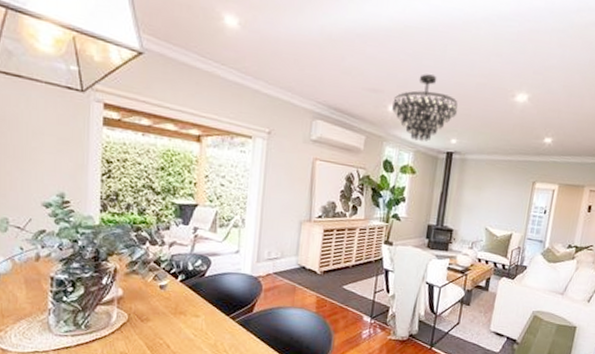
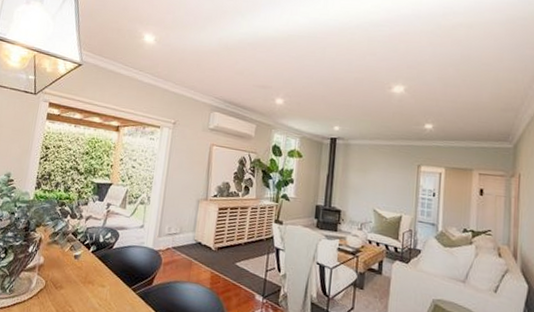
chandelier: present [392,74,458,142] -> none [279,72,339,129]

